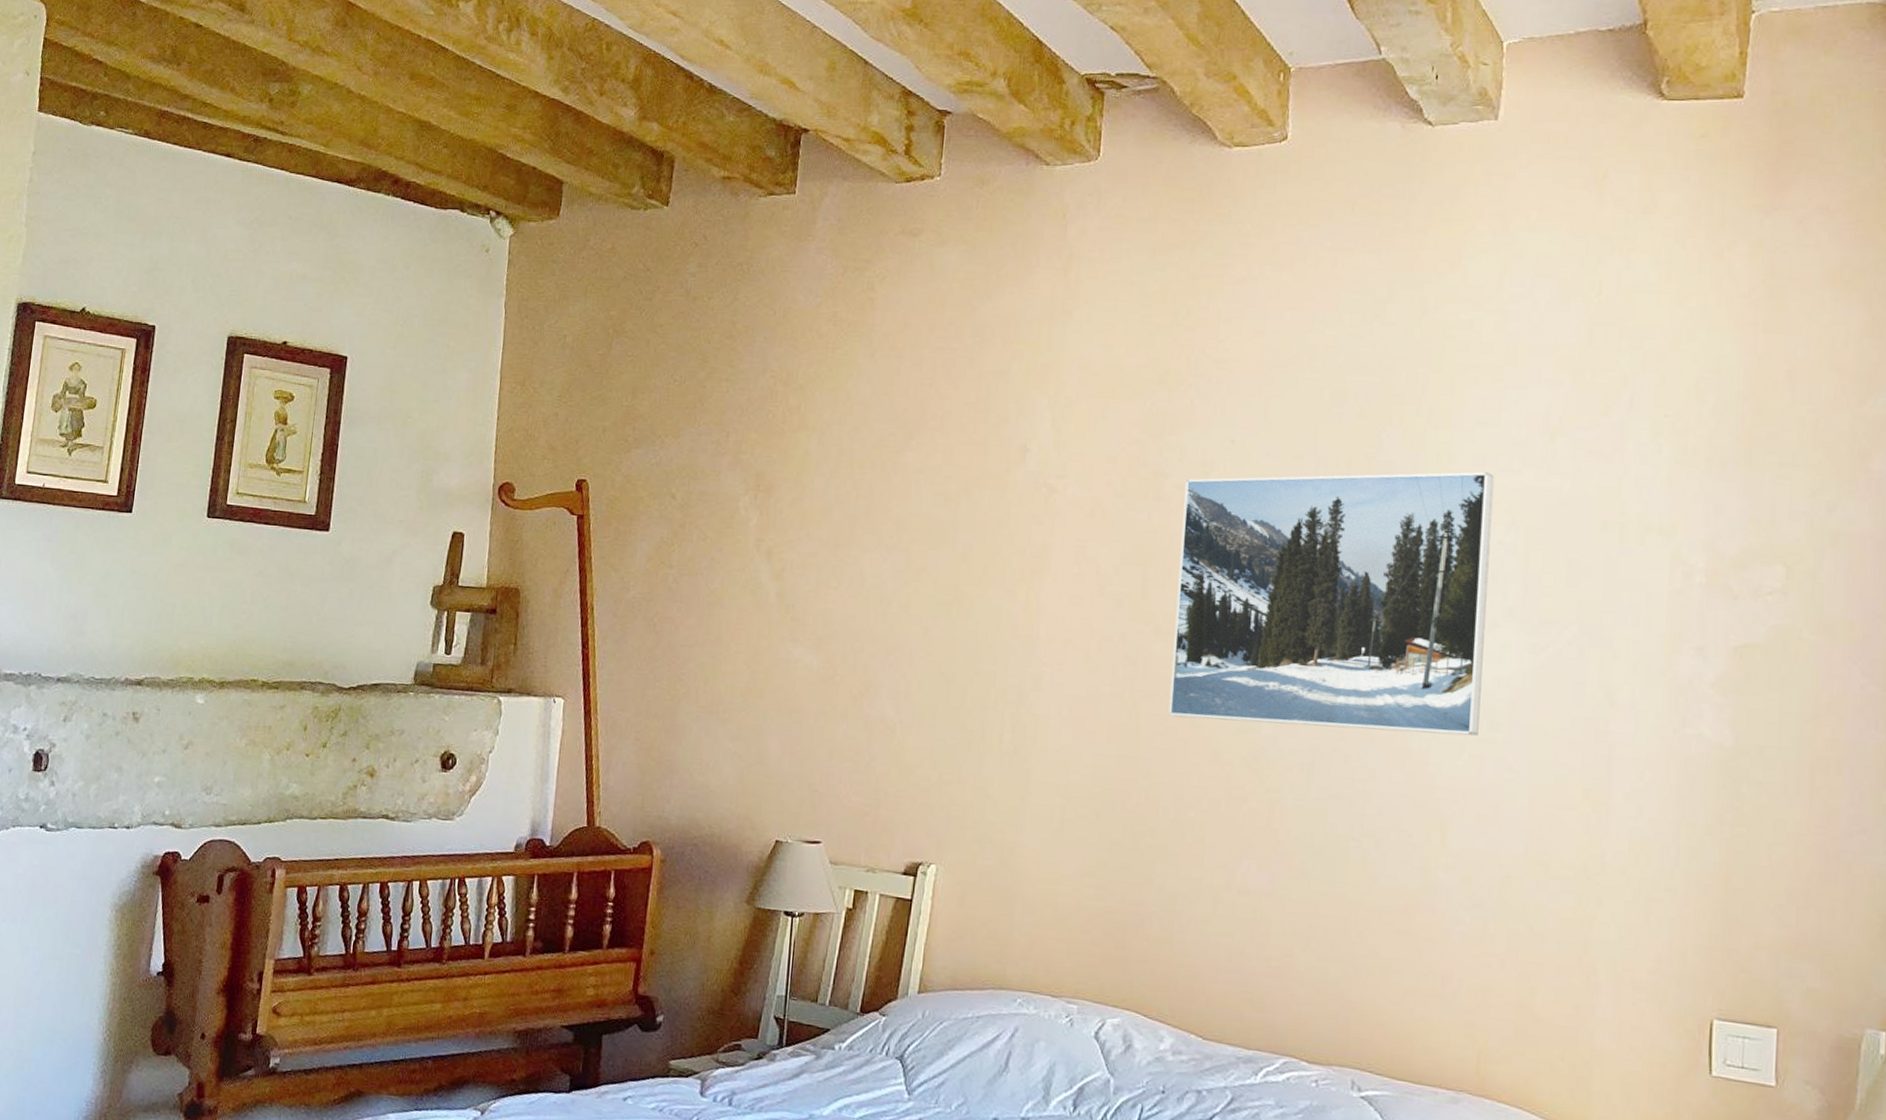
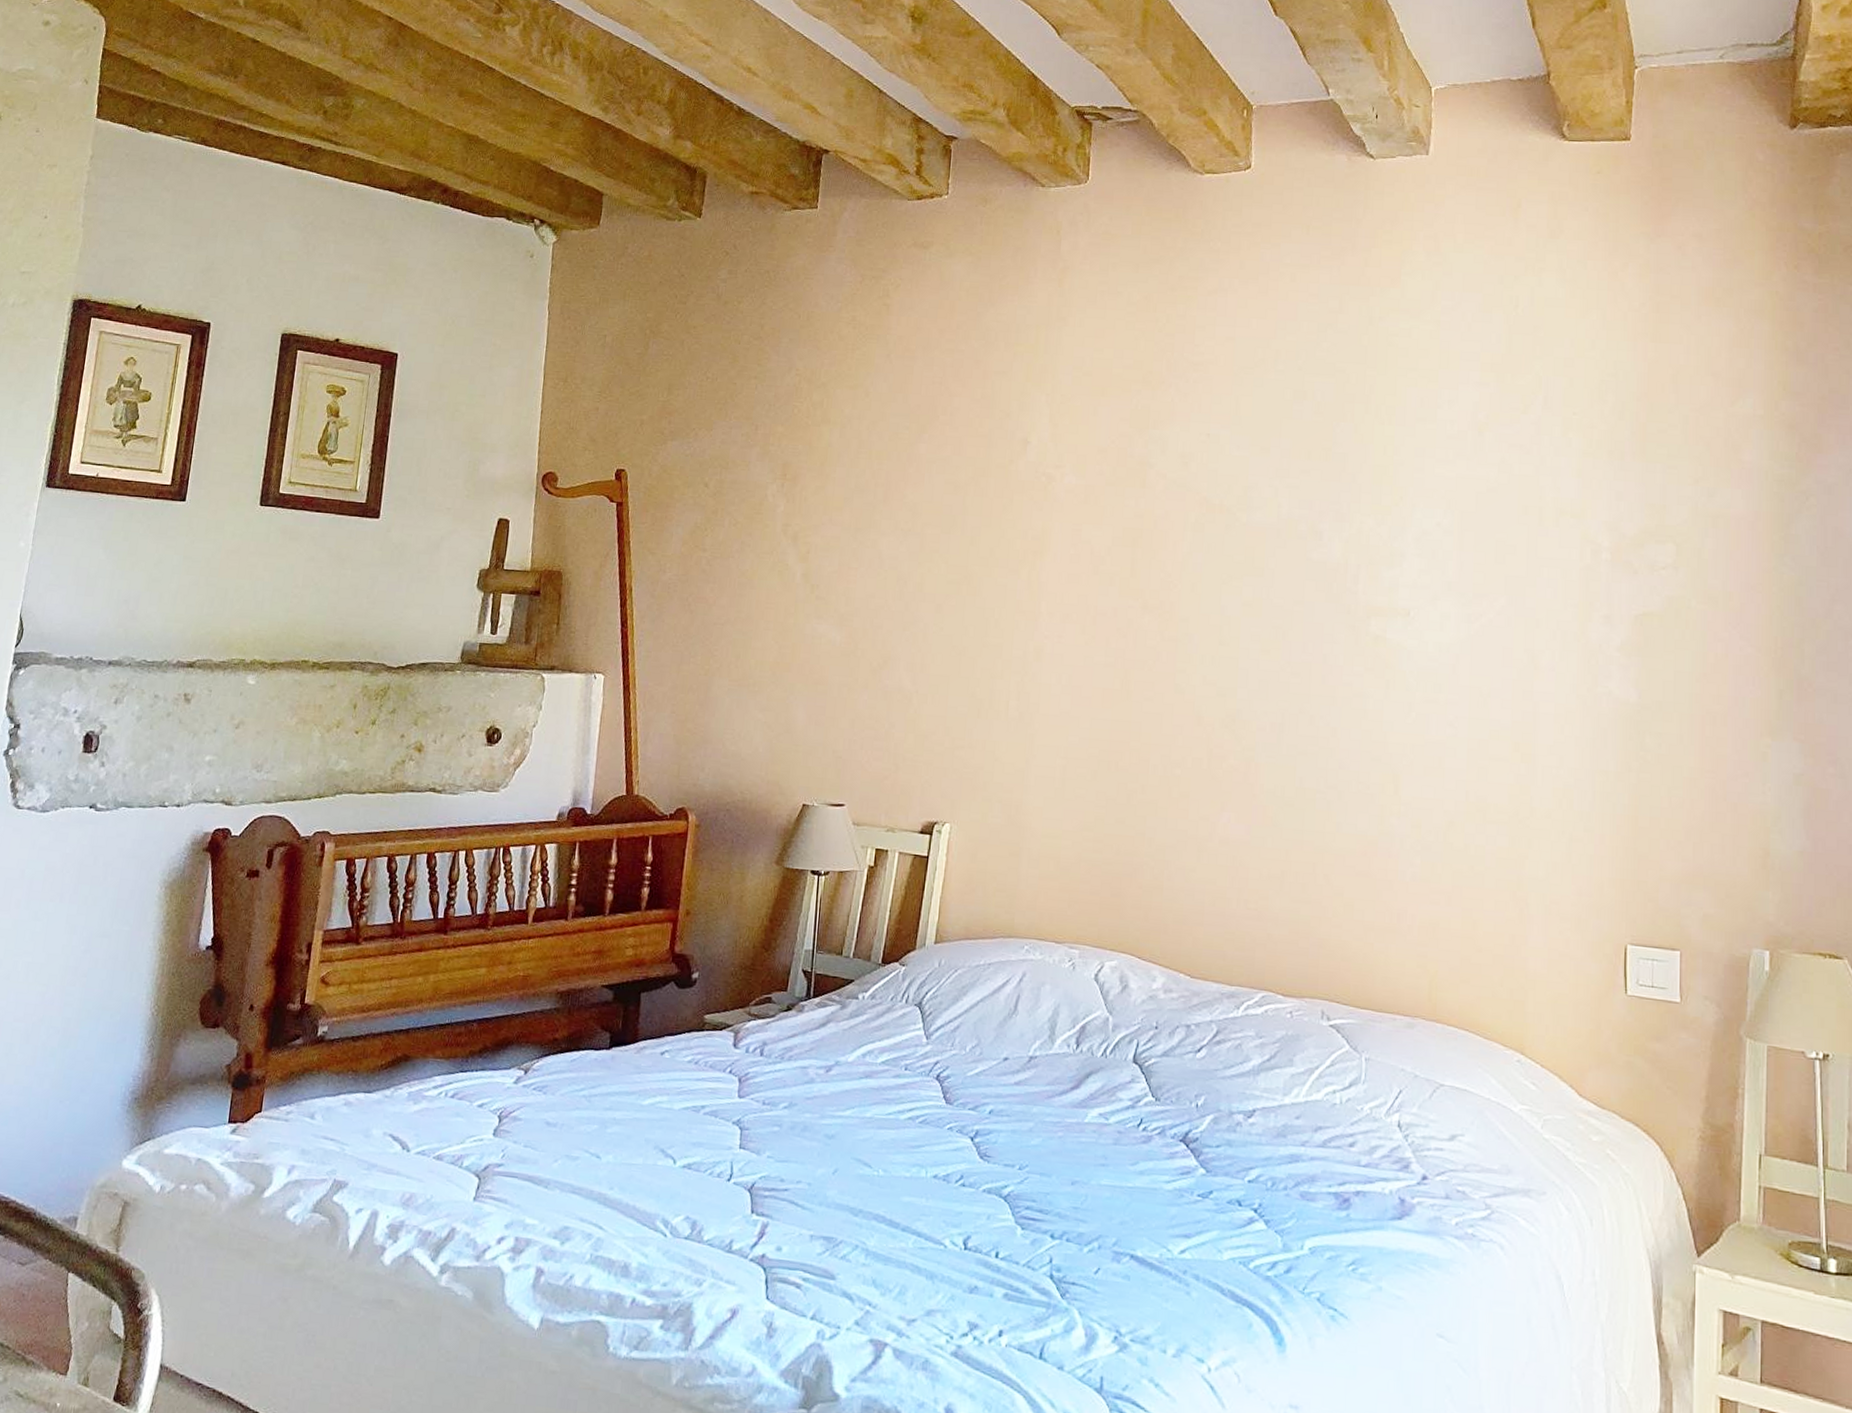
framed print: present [1168,472,1494,736] -> none [1156,462,1432,697]

